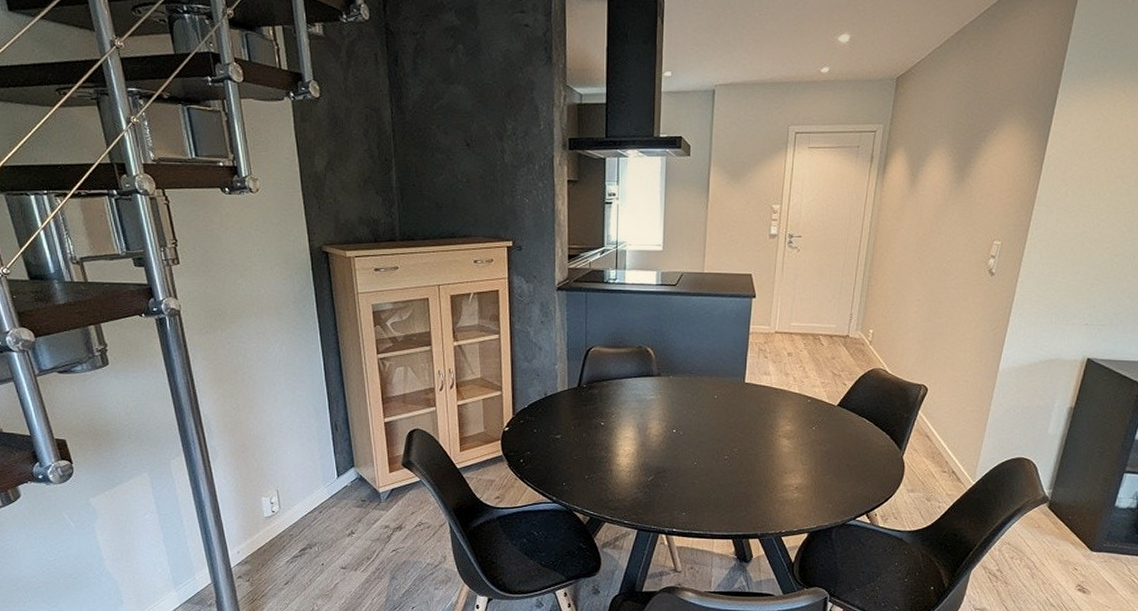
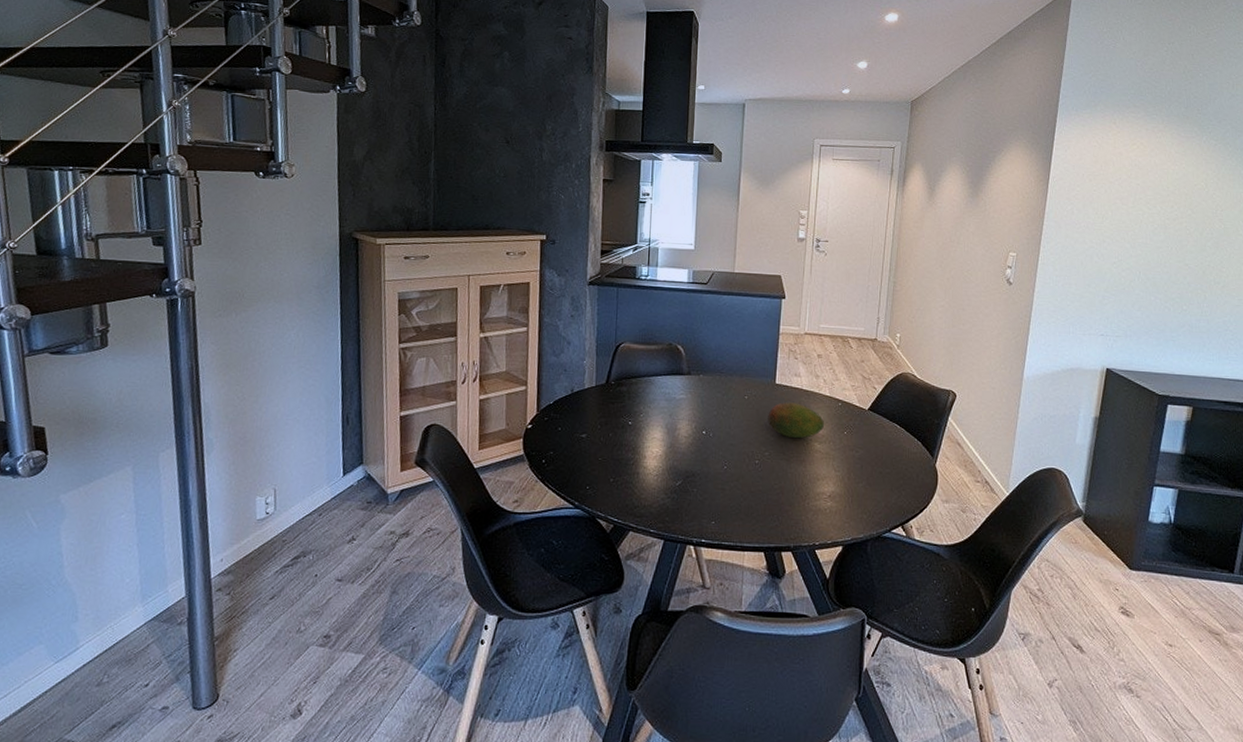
fruit: none [737,400,794,435] -> present [768,402,825,439]

